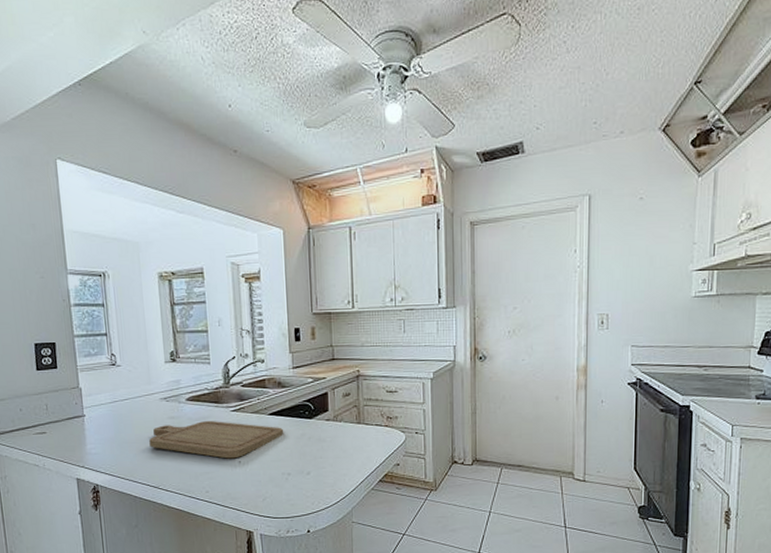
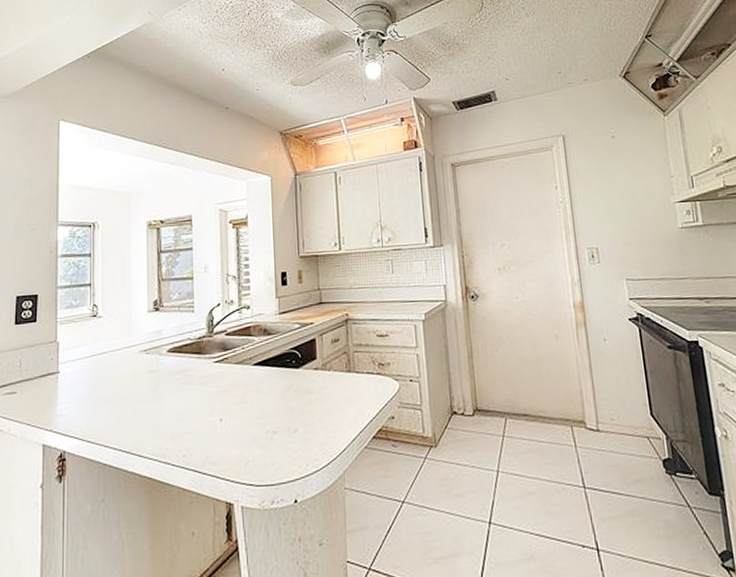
chopping board: present [149,421,283,459] -> none [125,373,268,417]

